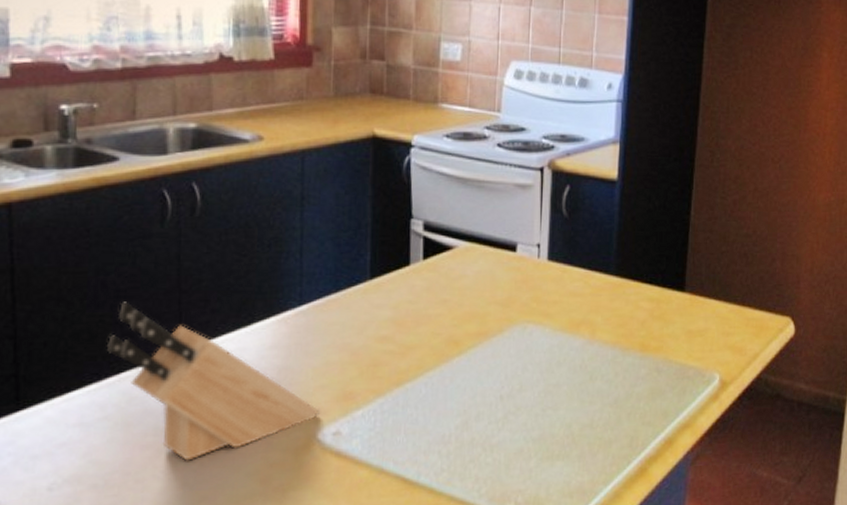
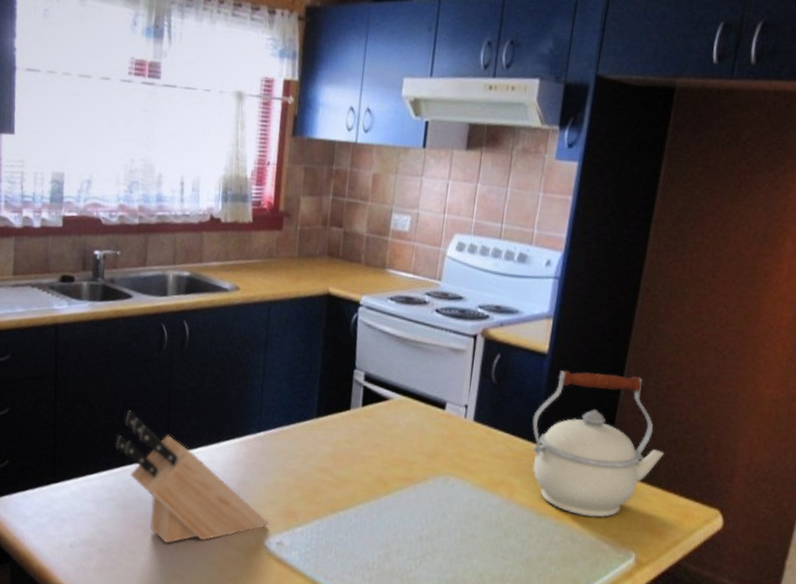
kettle: none [608,194,737,344] -> present [532,370,665,518]

